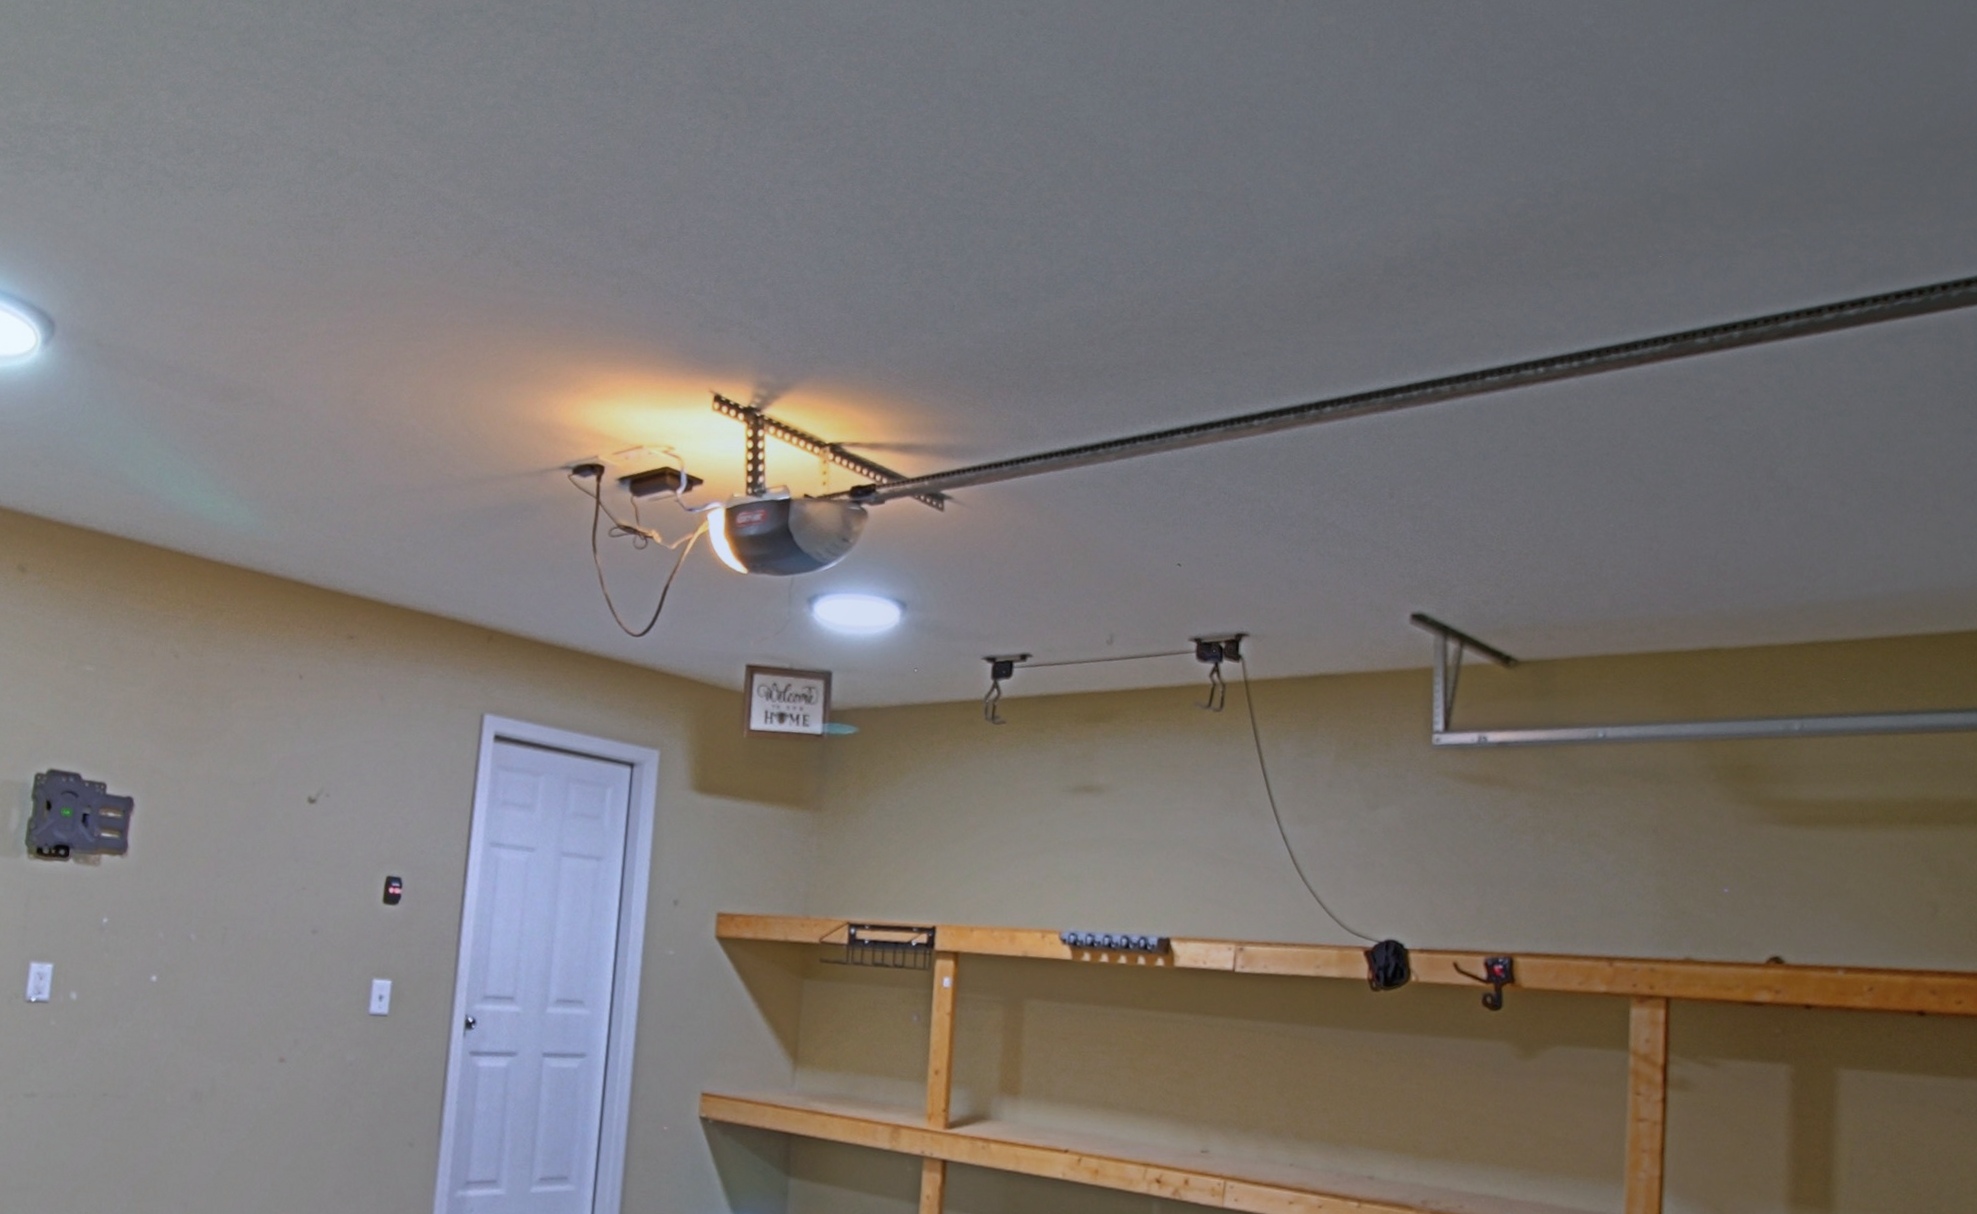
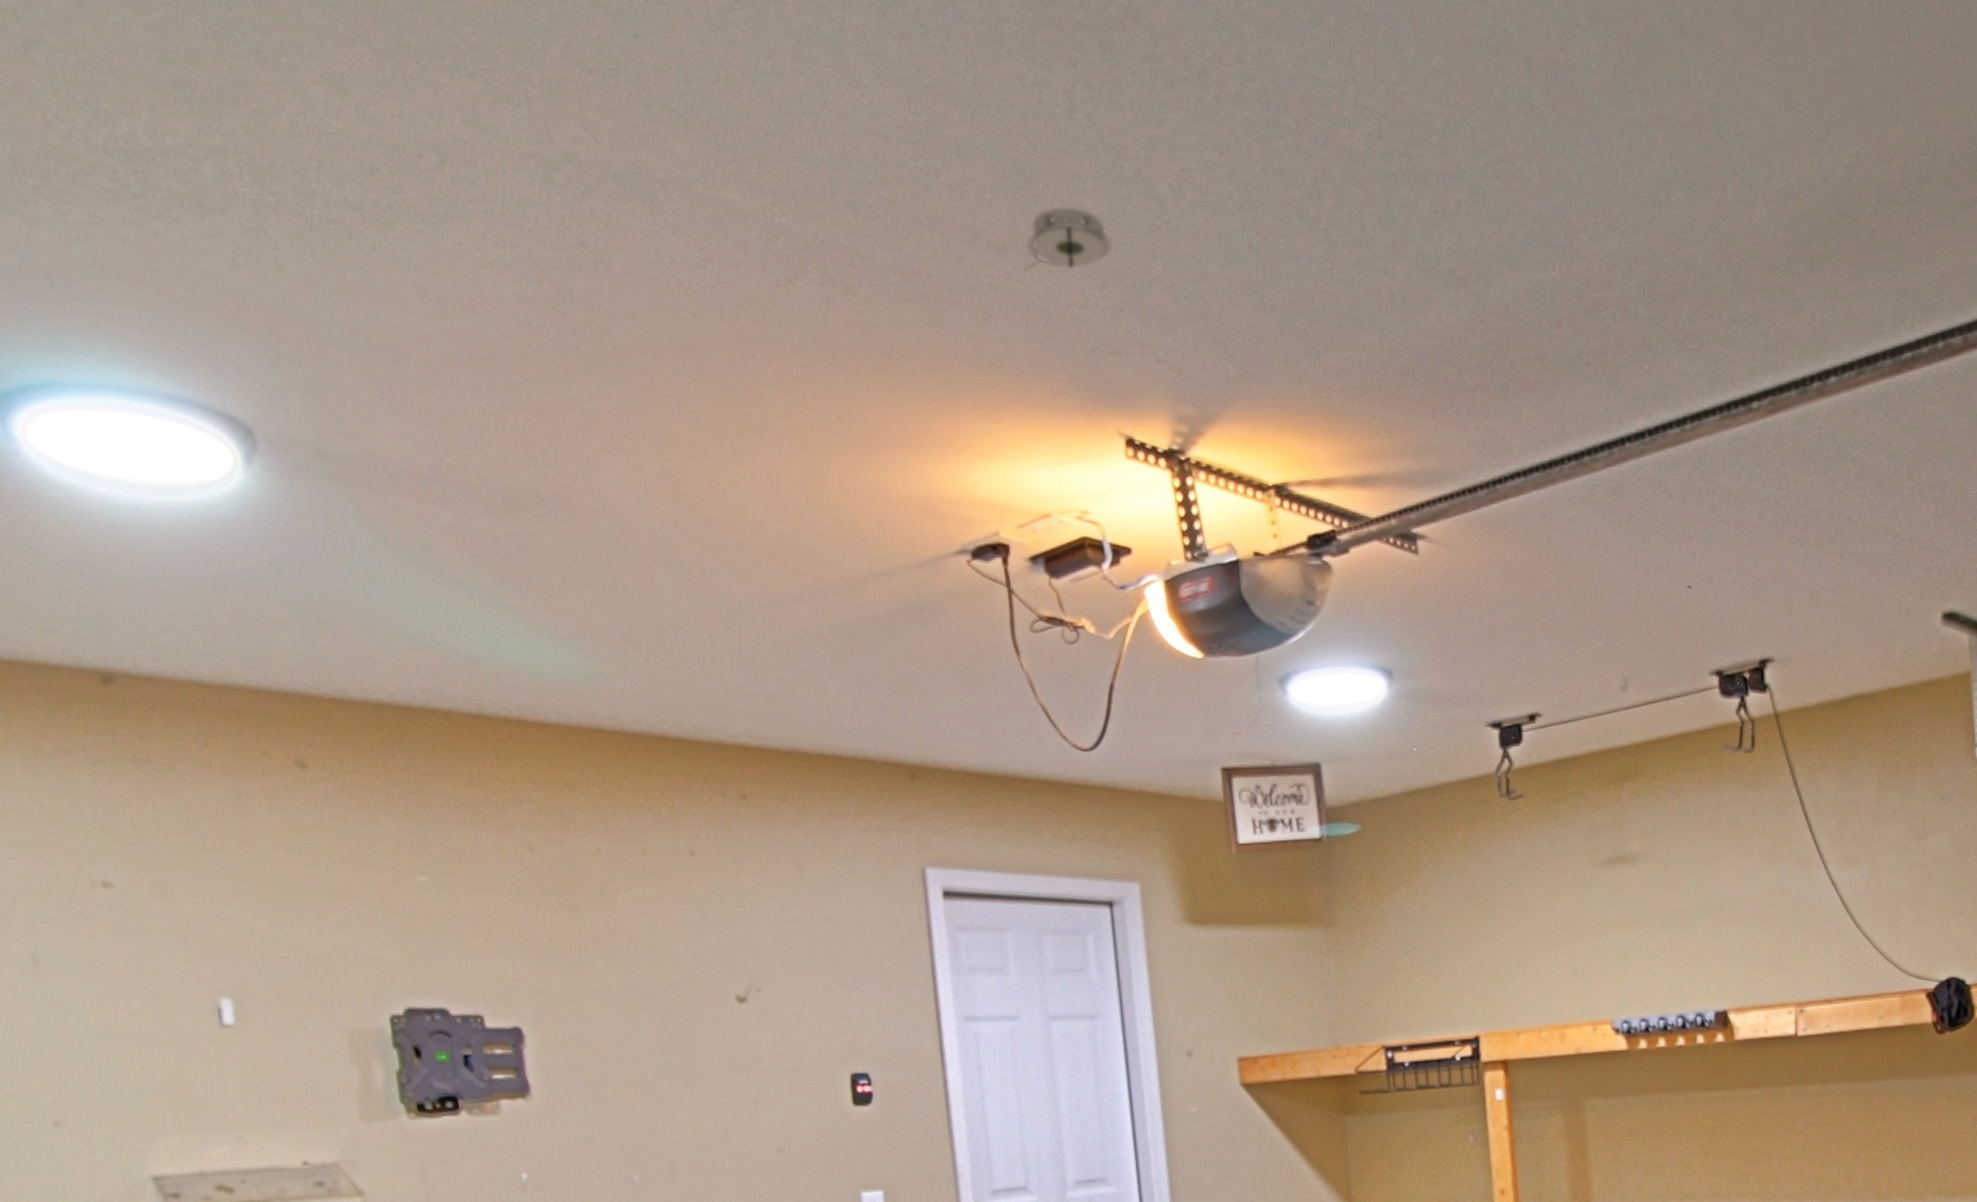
smoke detector: none [658,218,732,265] -> present [1025,207,1114,270]

